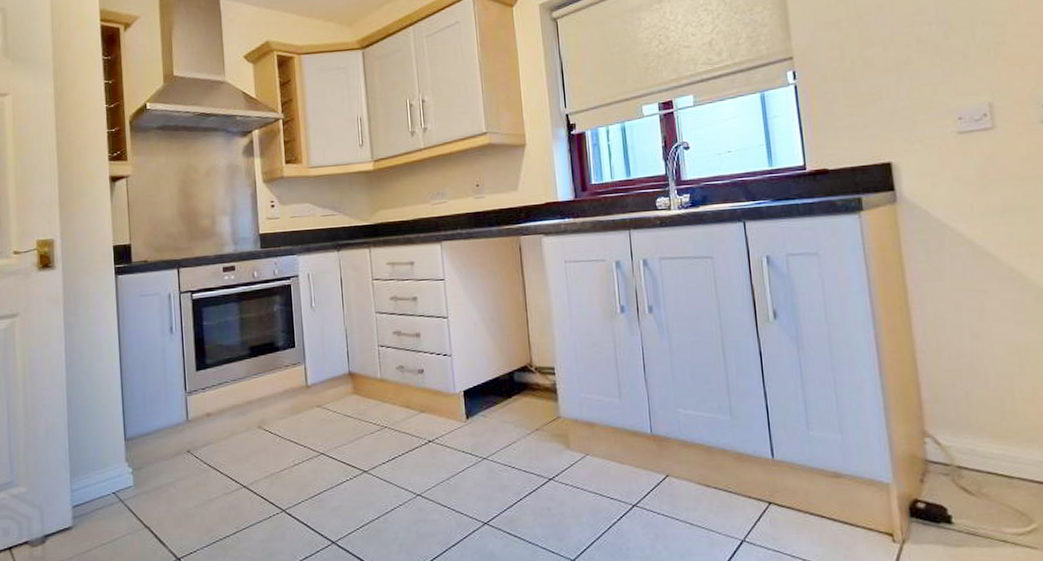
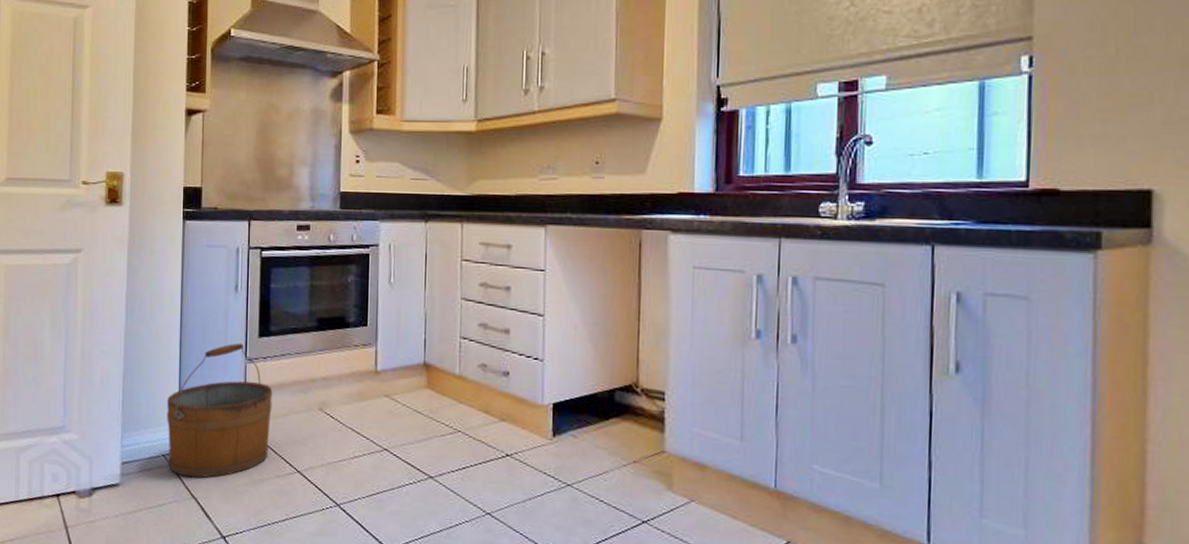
bucket: none [113,378,215,509] -> present [167,342,273,478]

